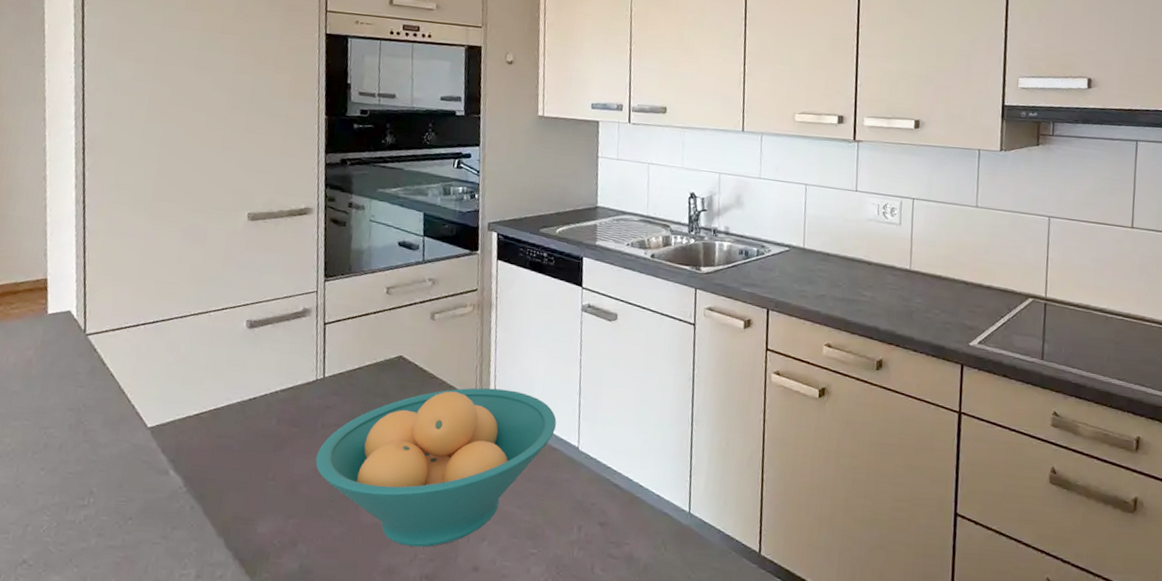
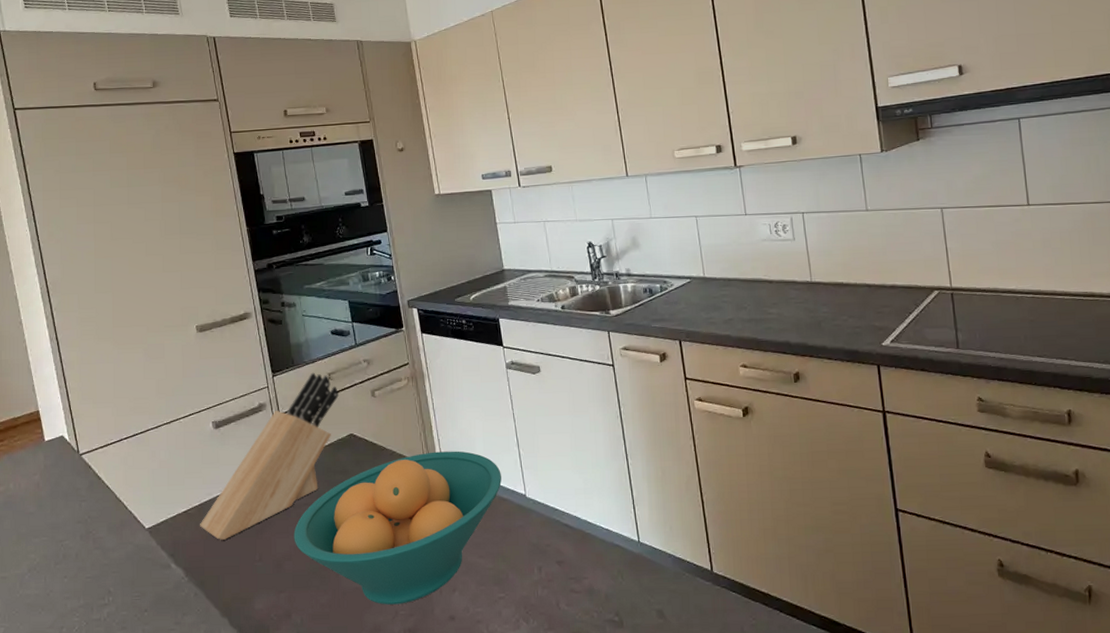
knife block: none [211,283,395,452] -> present [200,372,339,541]

